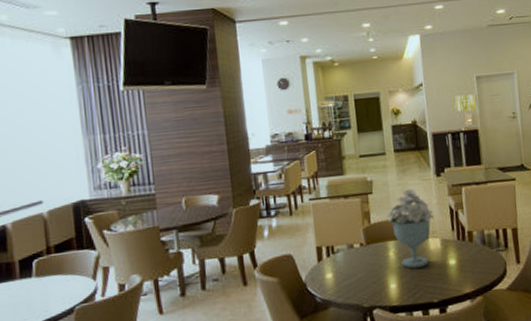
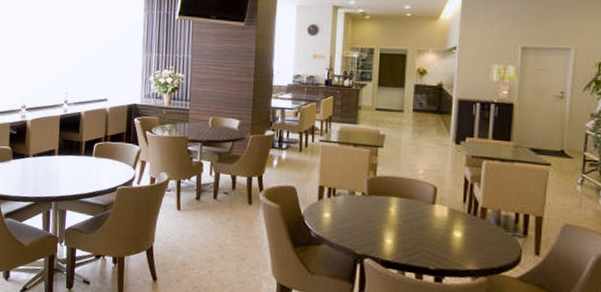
bouquet: present [386,188,434,269] -> none [392,150,445,231]

